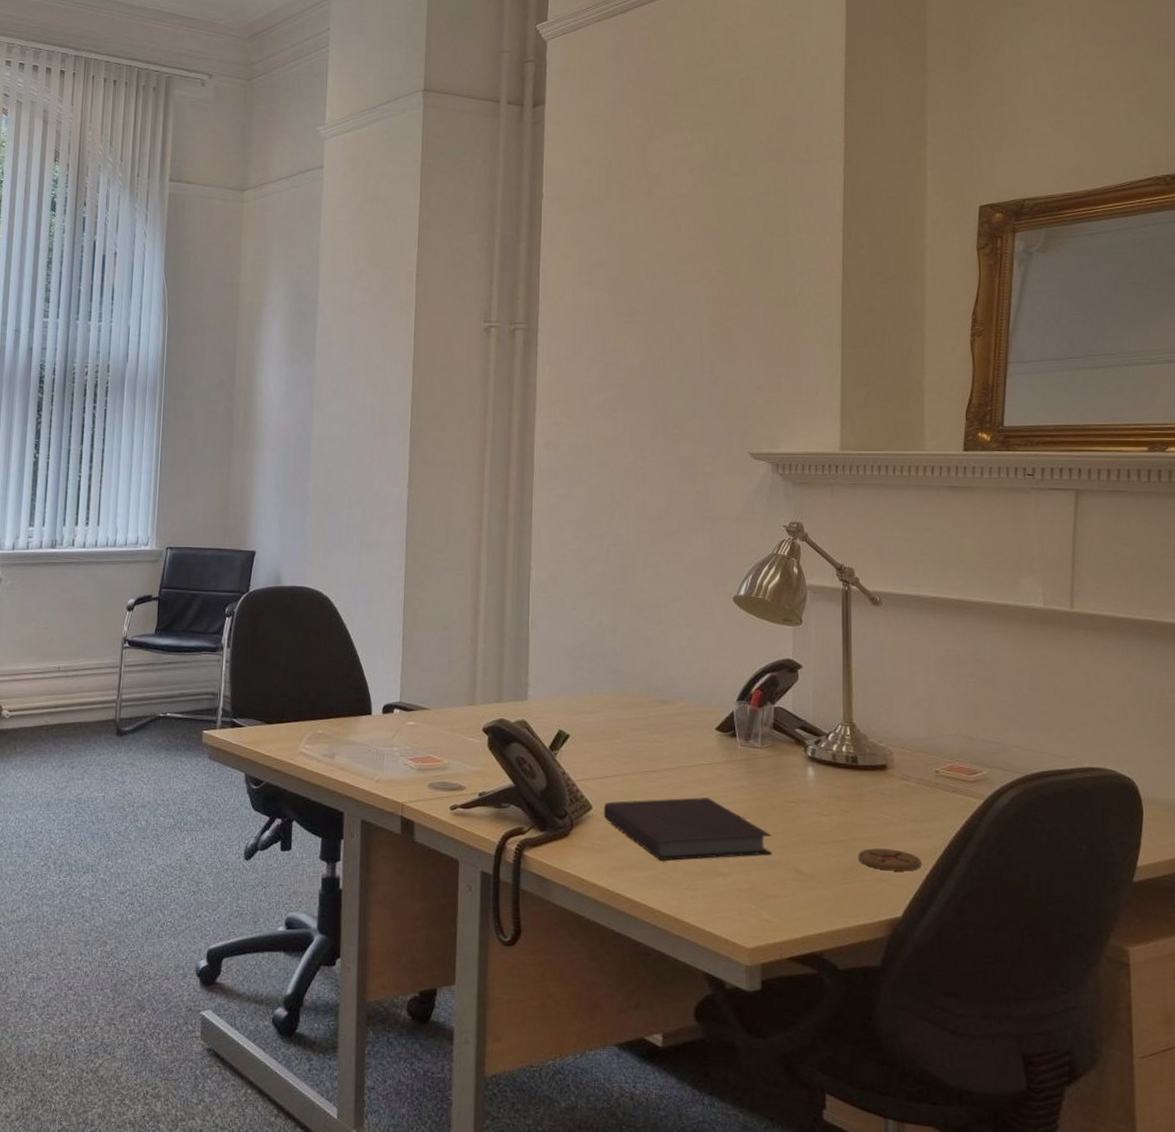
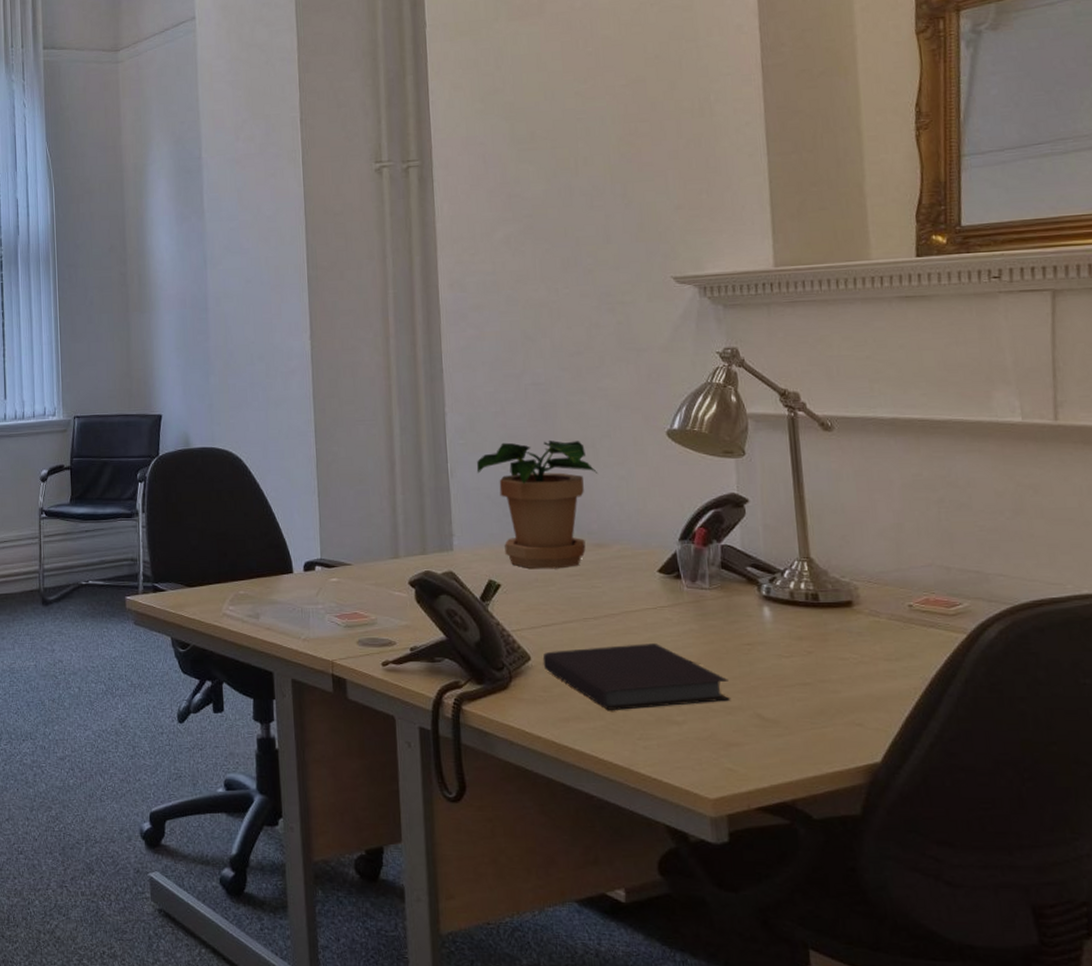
potted plant: none [556,598,668,723] -> present [476,440,598,569]
coaster: present [857,848,921,871] -> none [826,690,900,714]

